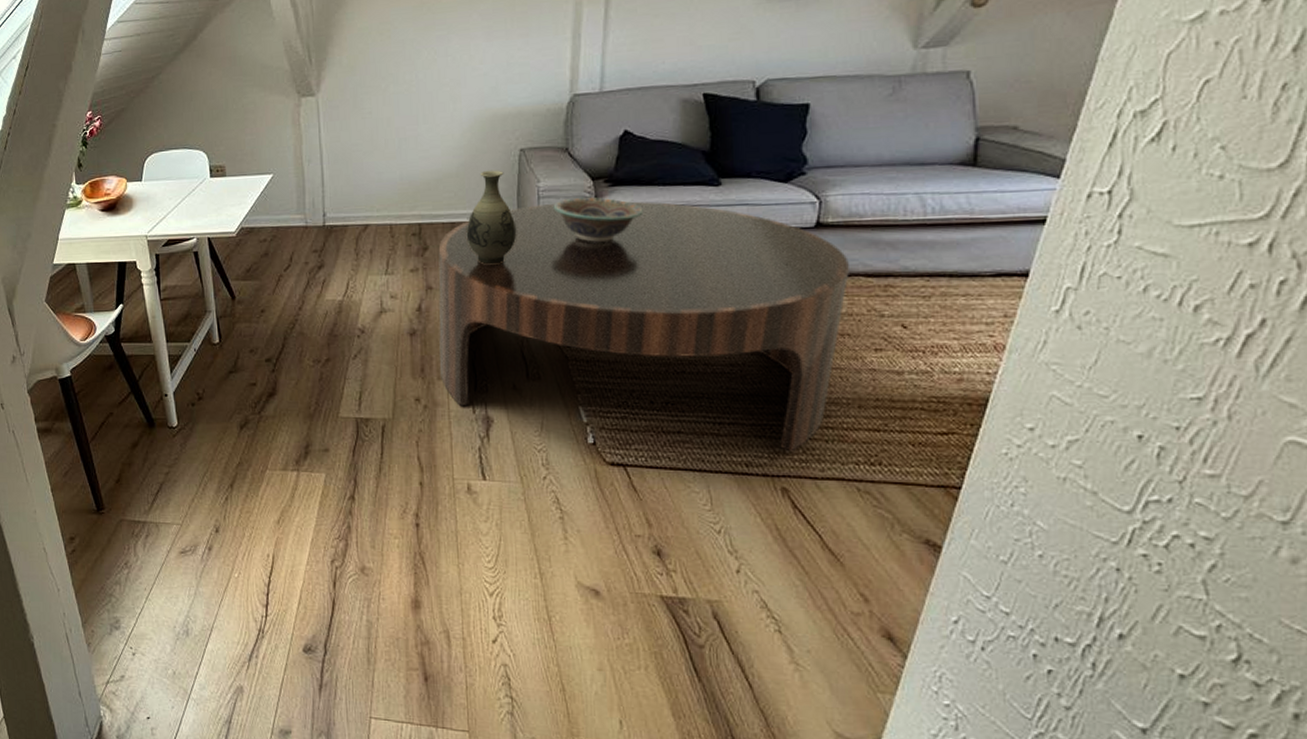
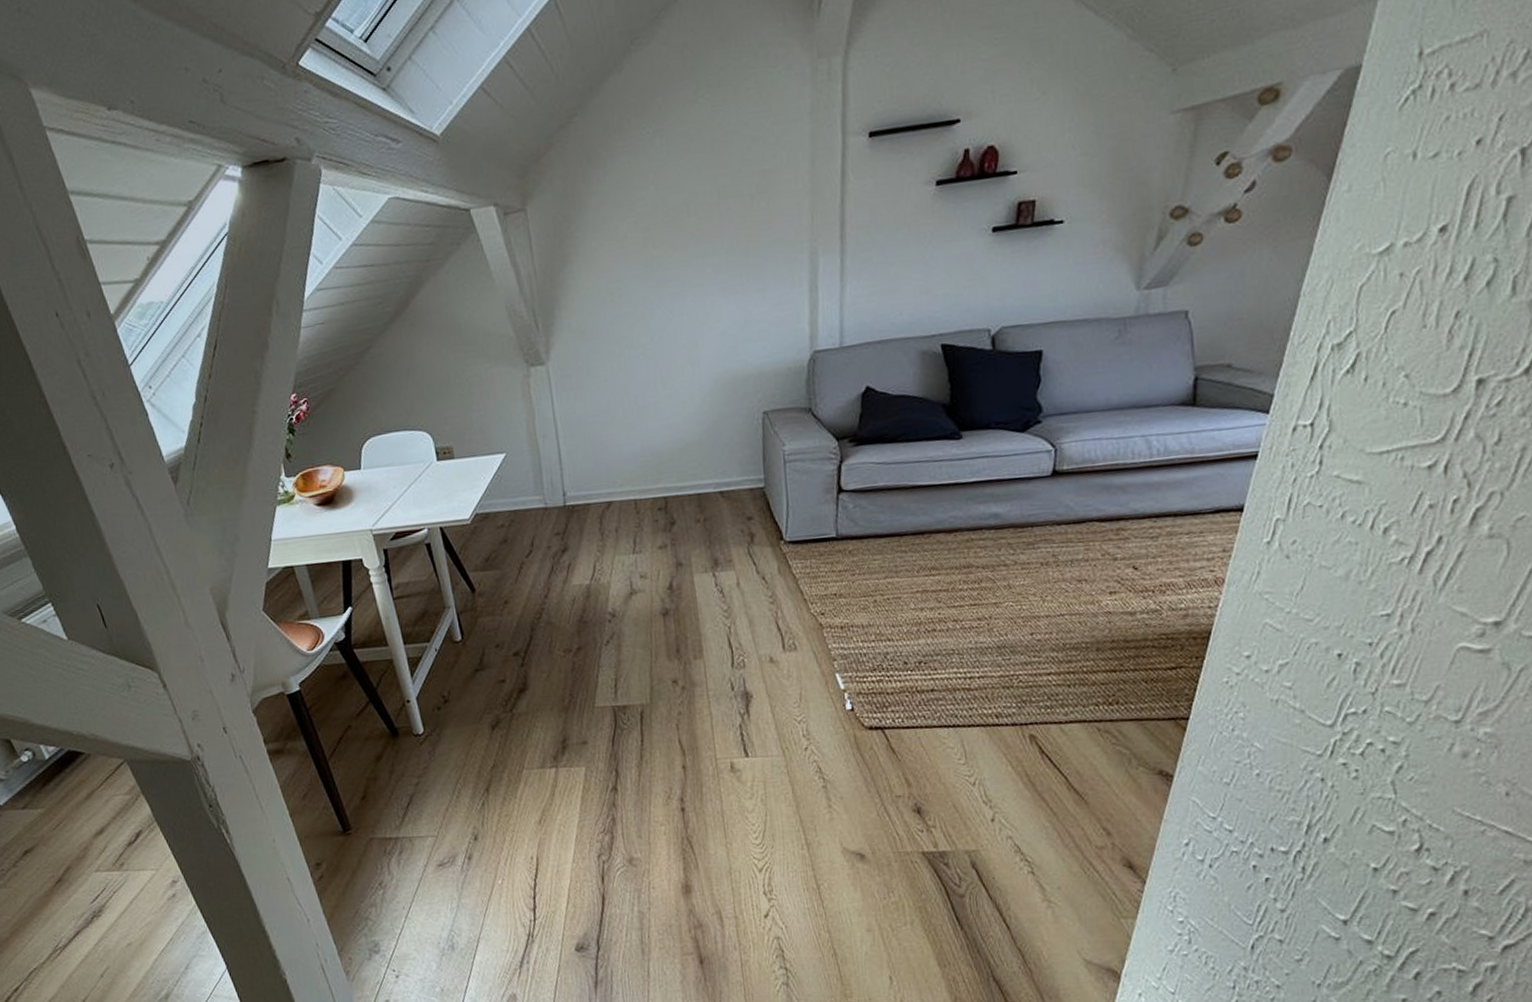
coffee table: present [438,201,849,452] -> none [686,459,1084,699]
vase: present [466,170,517,265] -> none [713,435,765,536]
decorative bowl: present [553,197,643,242] -> none [799,458,889,505]

